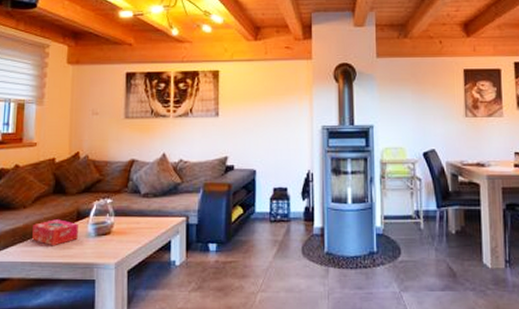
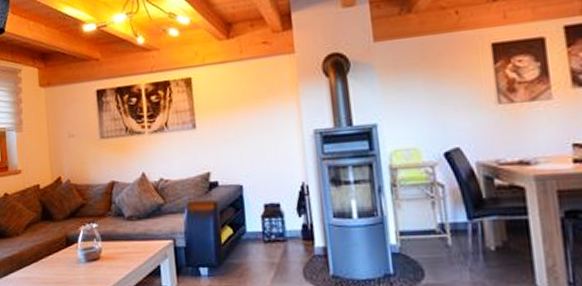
tissue box: present [32,219,78,246] -> none [27,246,69,273]

